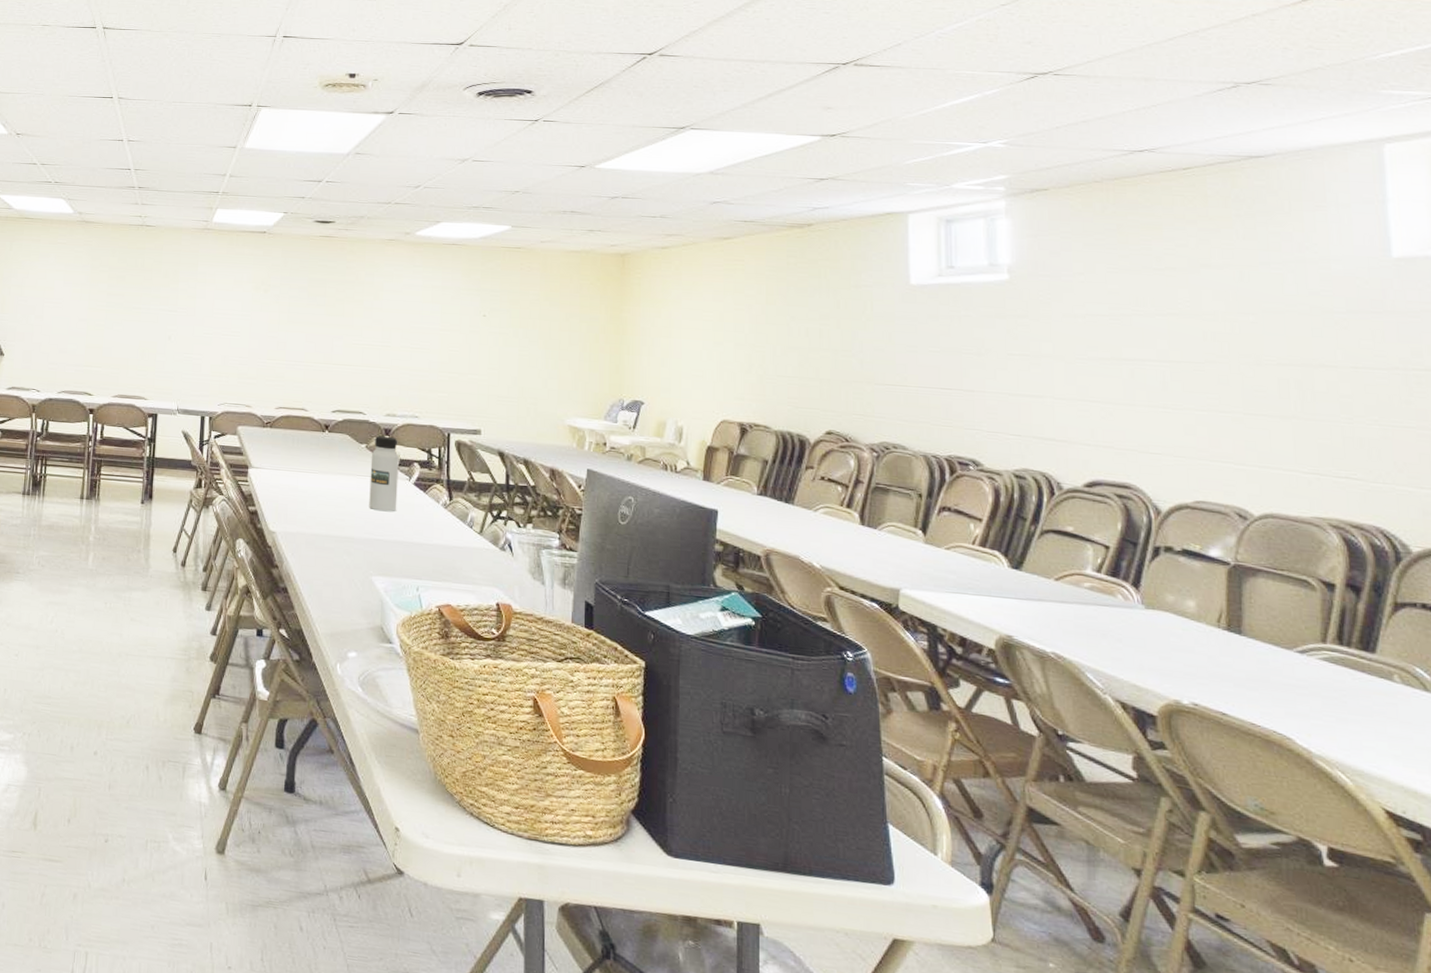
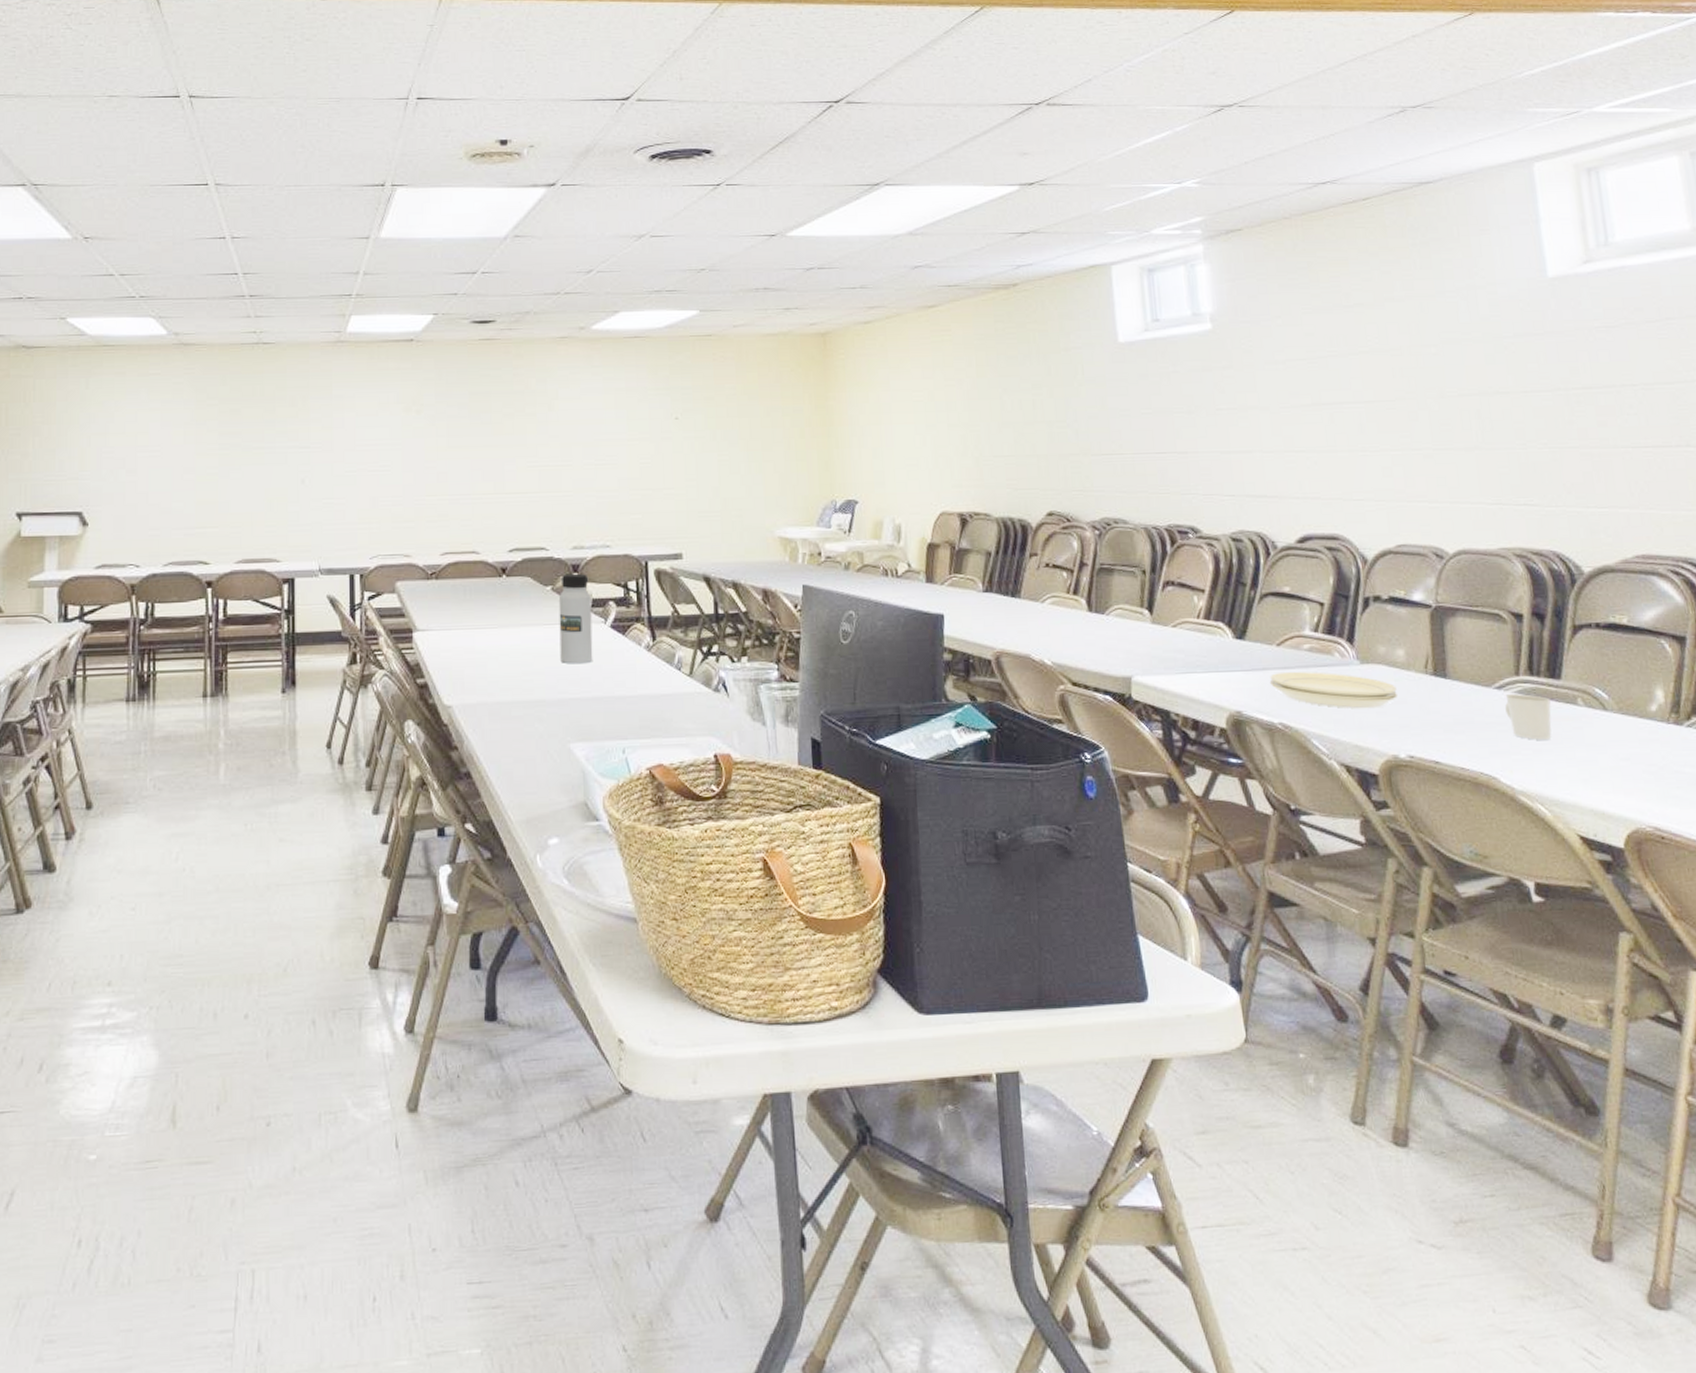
plate: none [1044,605,1184,653] -> present [1269,671,1398,709]
cup: none [1307,660,1362,710] -> present [1505,694,1552,740]

